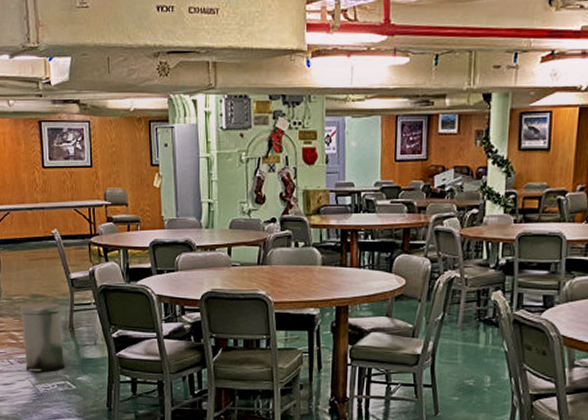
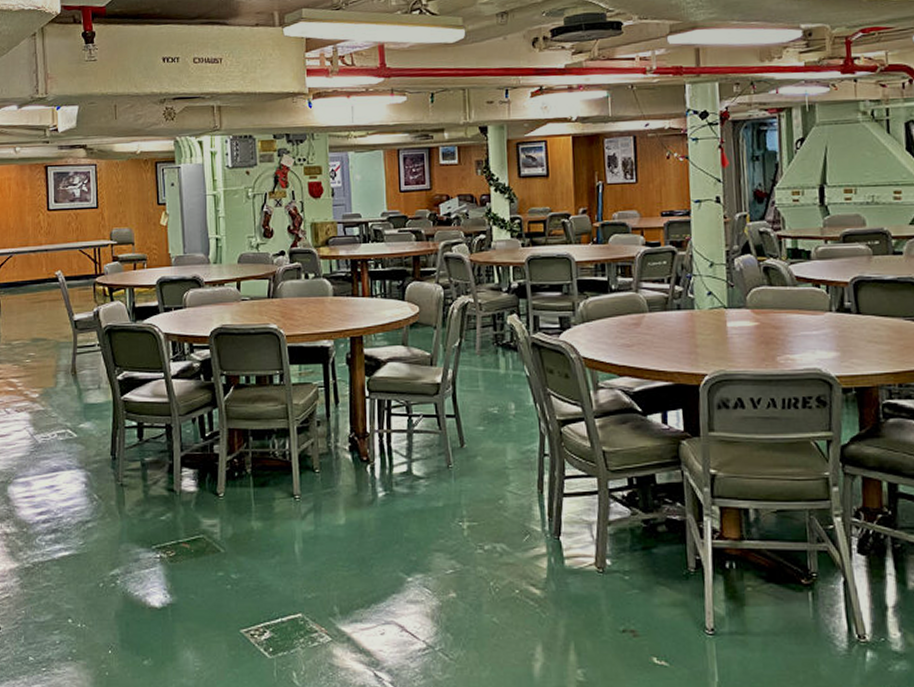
pedal bin: present [20,302,64,372] -> none [20,346,65,421]

